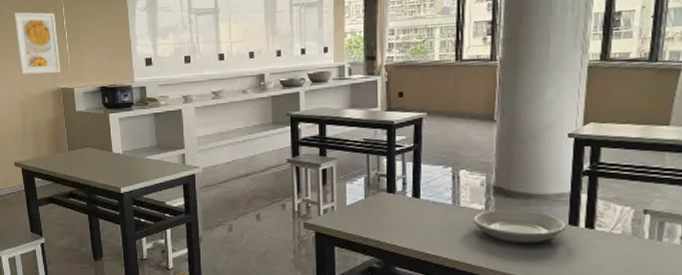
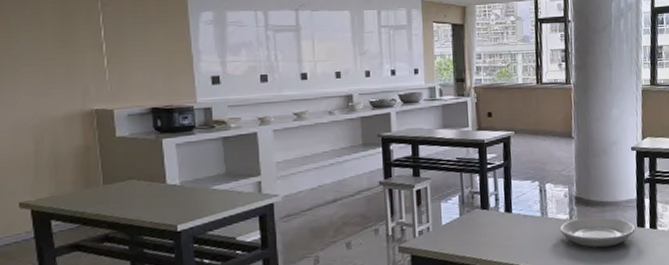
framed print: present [14,12,61,74] -> none [26,18,95,93]

